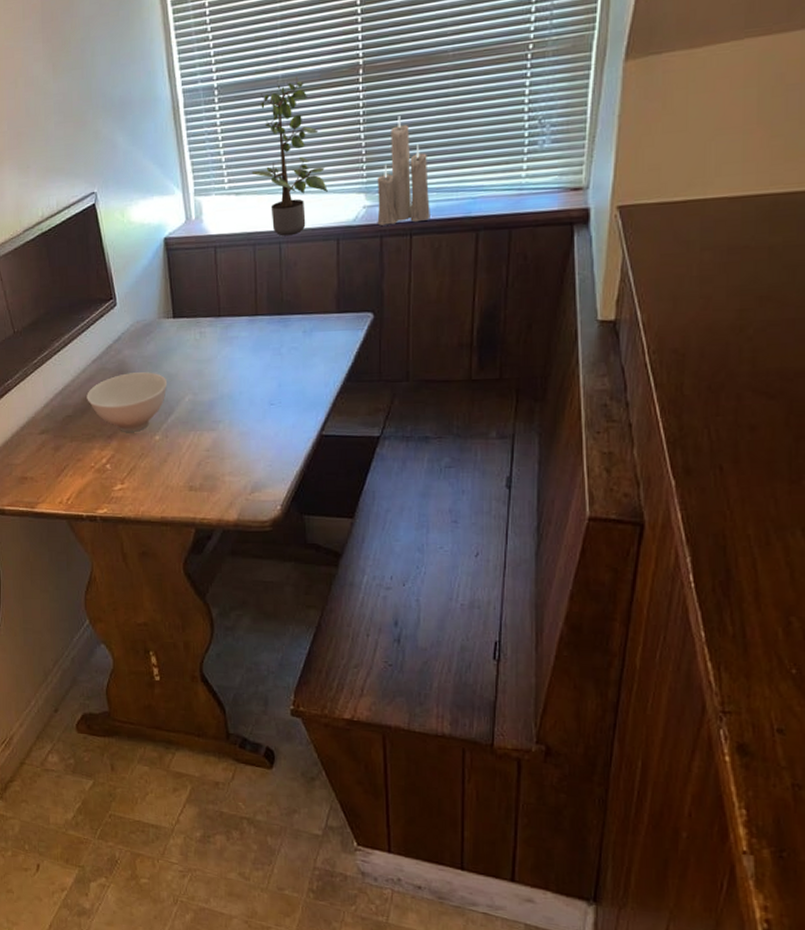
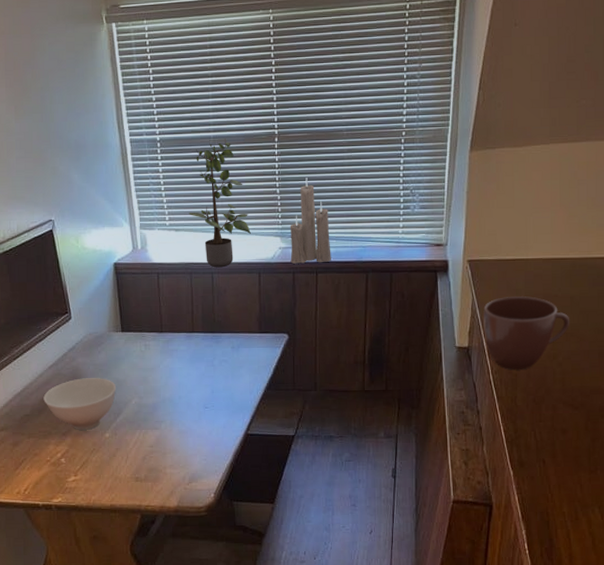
cup: none [636,249,768,348] -> present [483,295,570,369]

